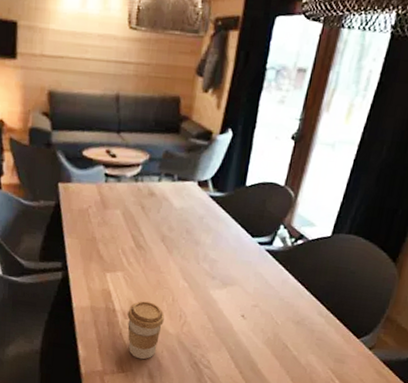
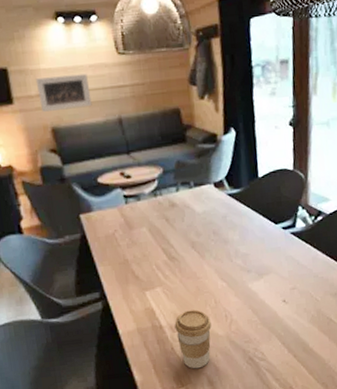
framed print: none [42,38,94,77] -> present [35,73,92,112]

